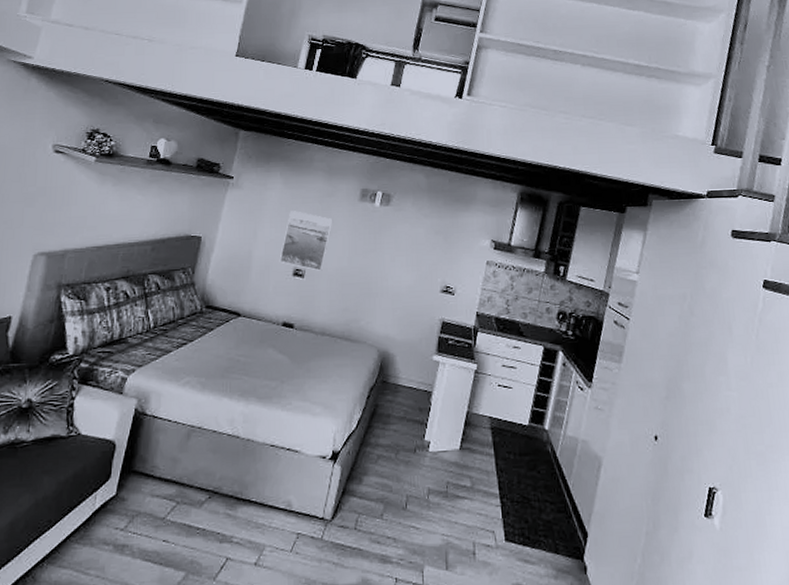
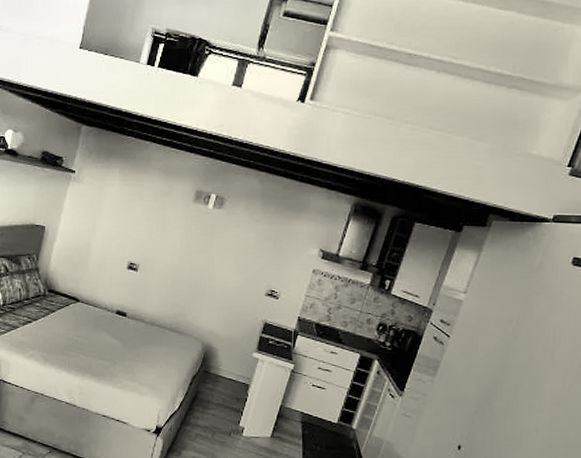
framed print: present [279,211,333,271] -> none [115,207,167,266]

